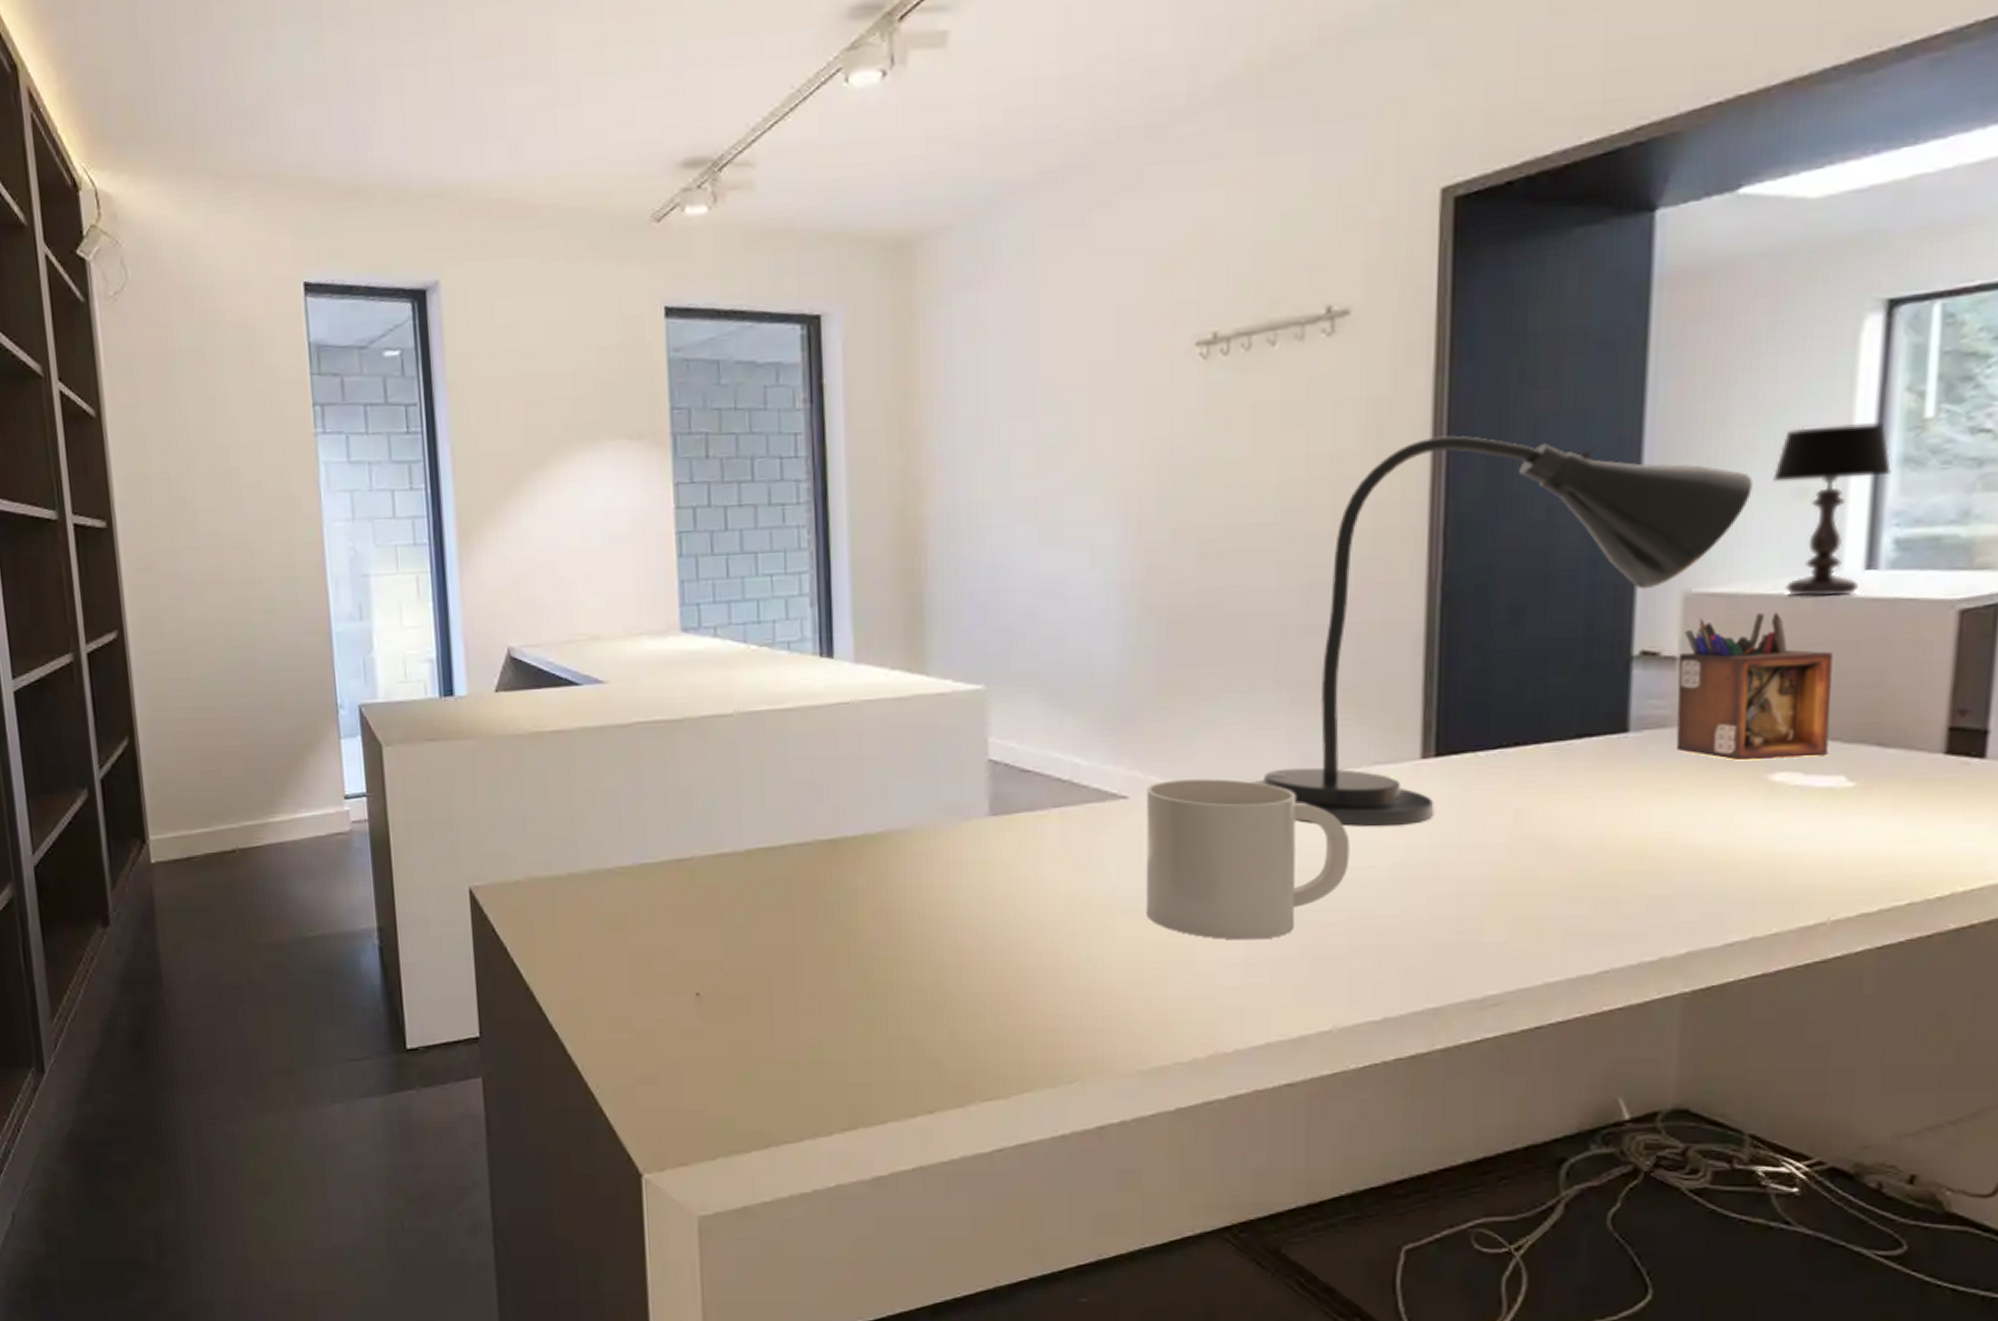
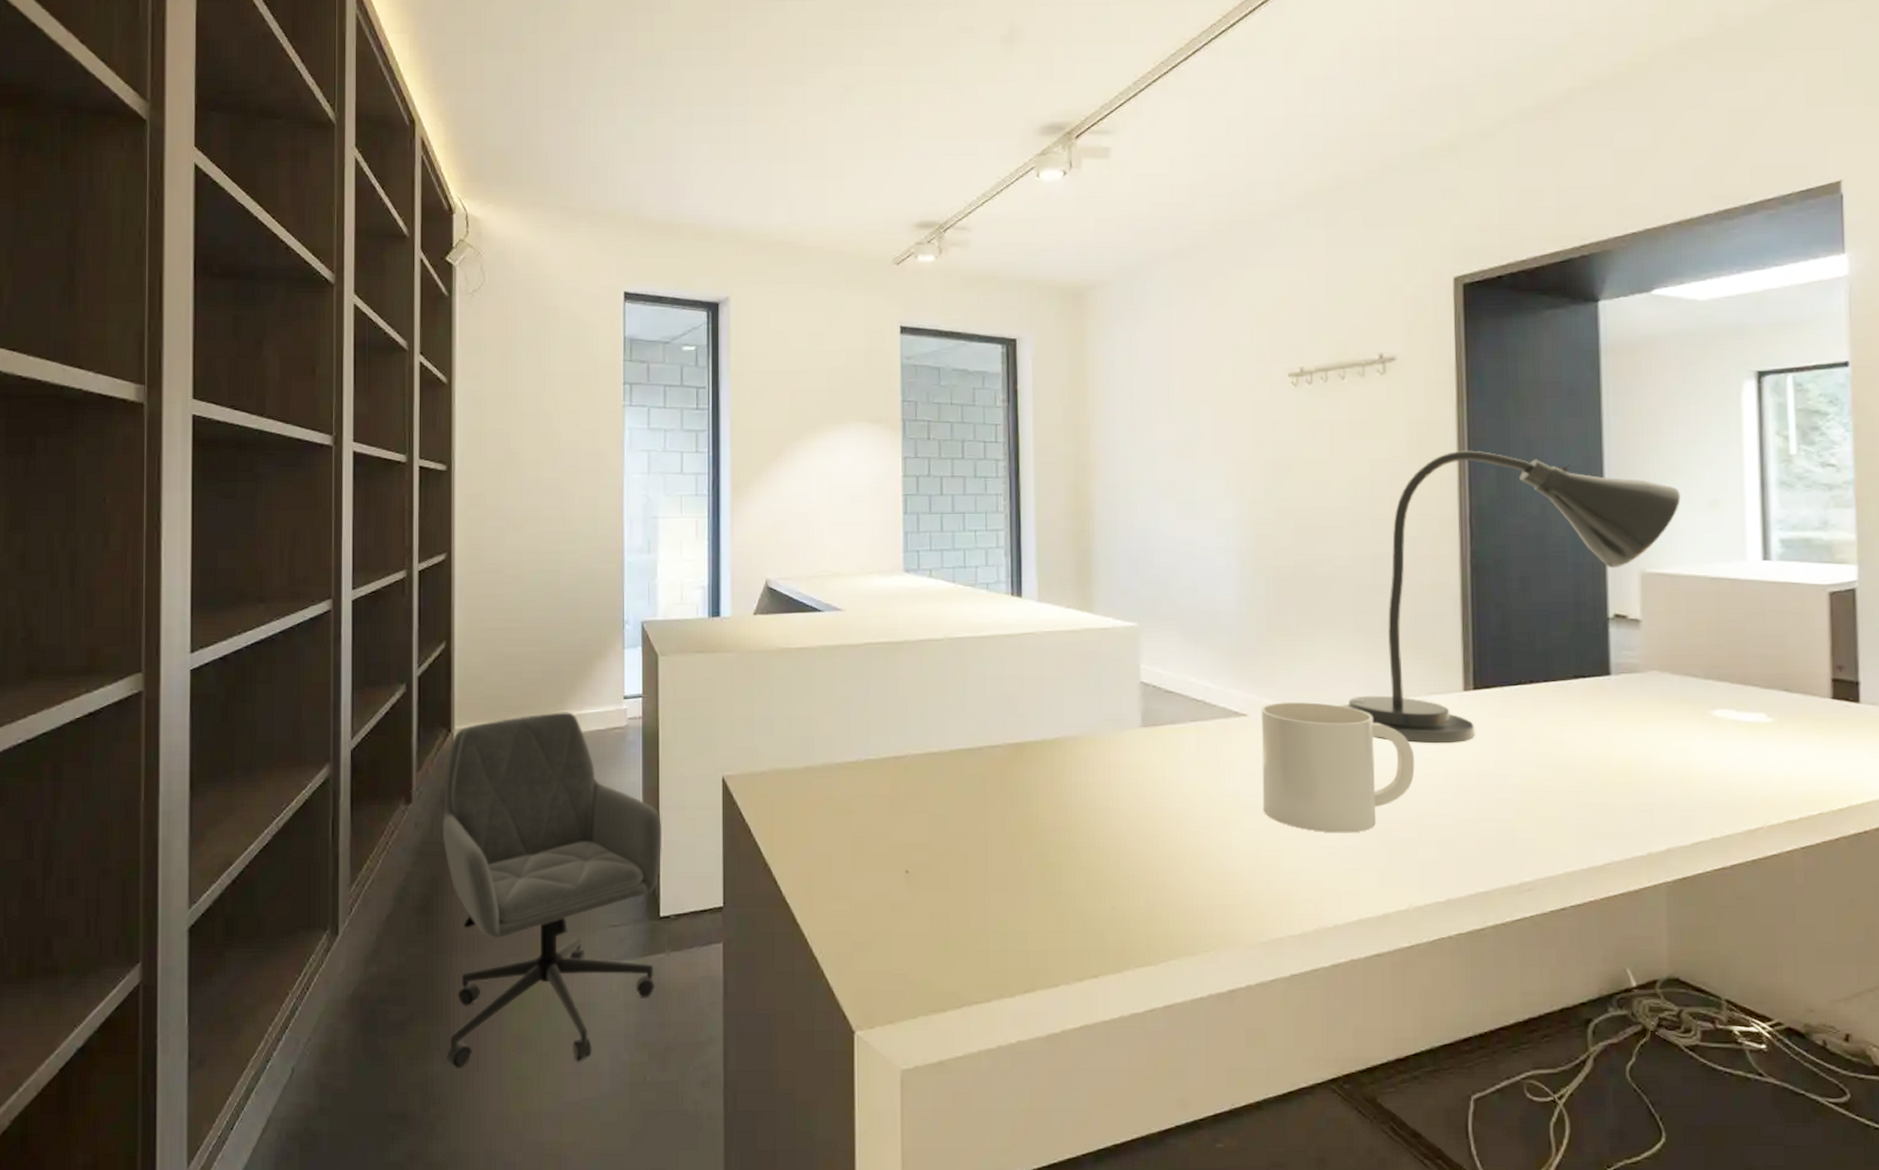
office chair: none [144,816,406,1213] -> present [442,712,663,1067]
desk organizer: present [1676,611,1833,760] -> none [1641,588,1751,699]
table lamp: present [1773,423,1891,597] -> none [1693,456,1772,579]

